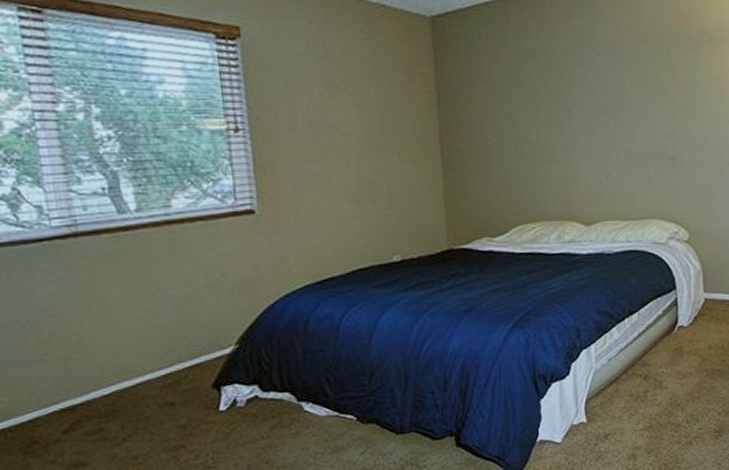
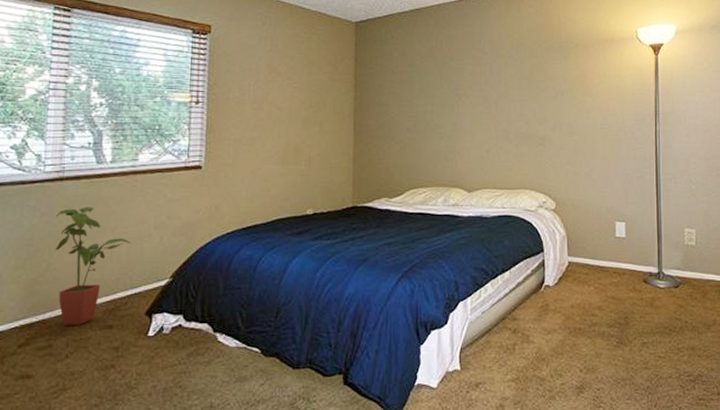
house plant: none [78,267,180,406] -> present [55,207,131,325]

